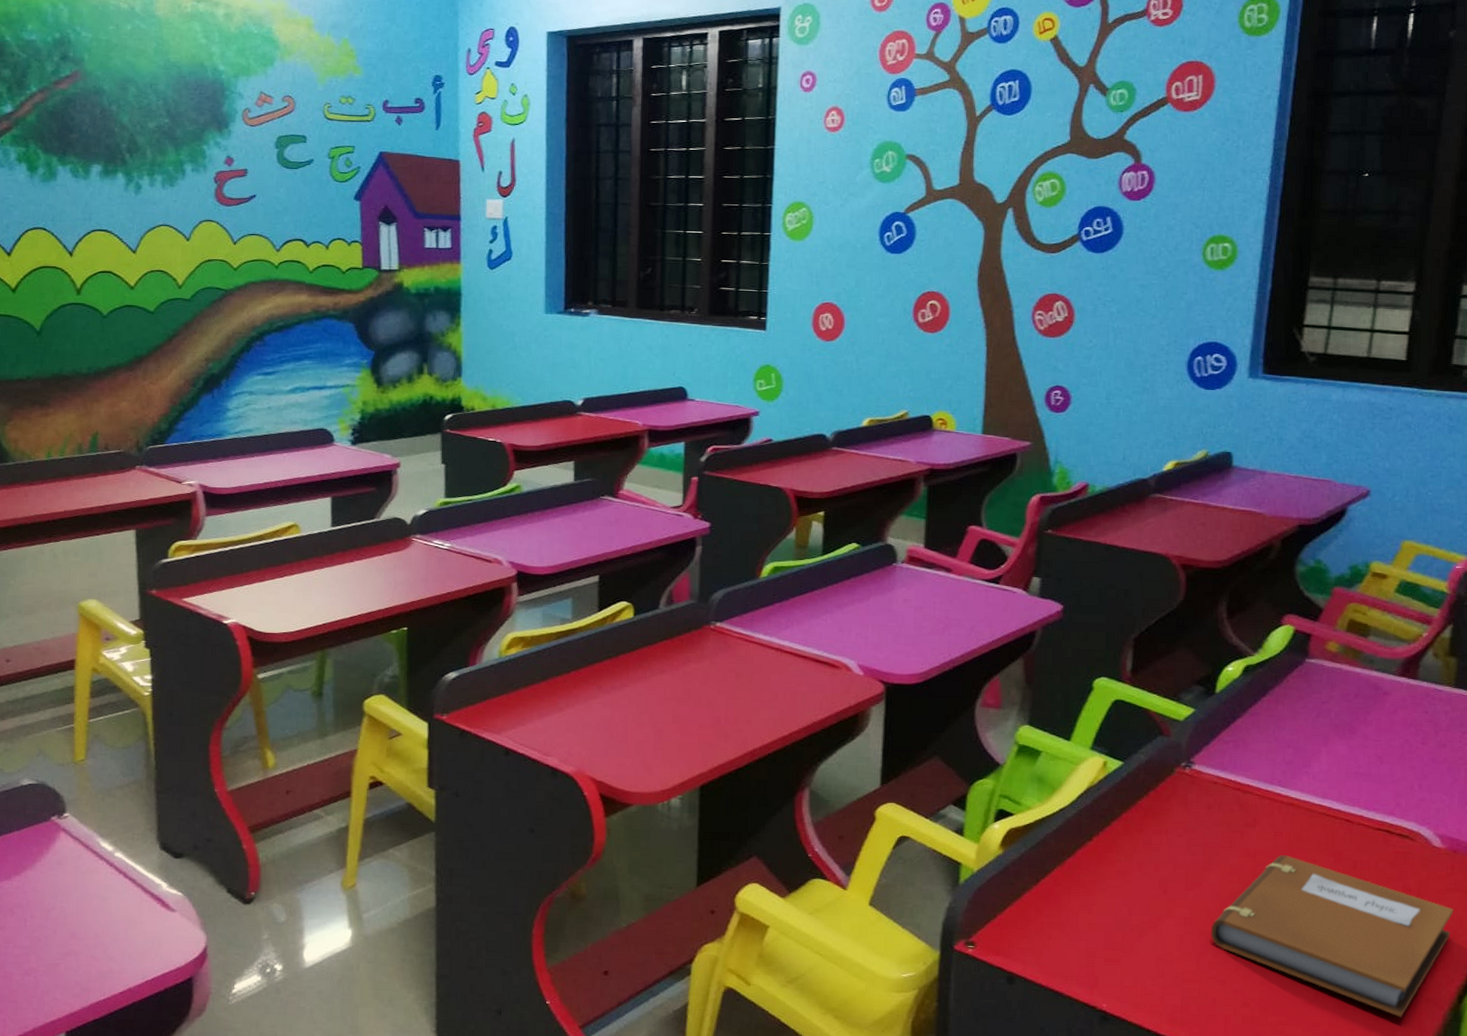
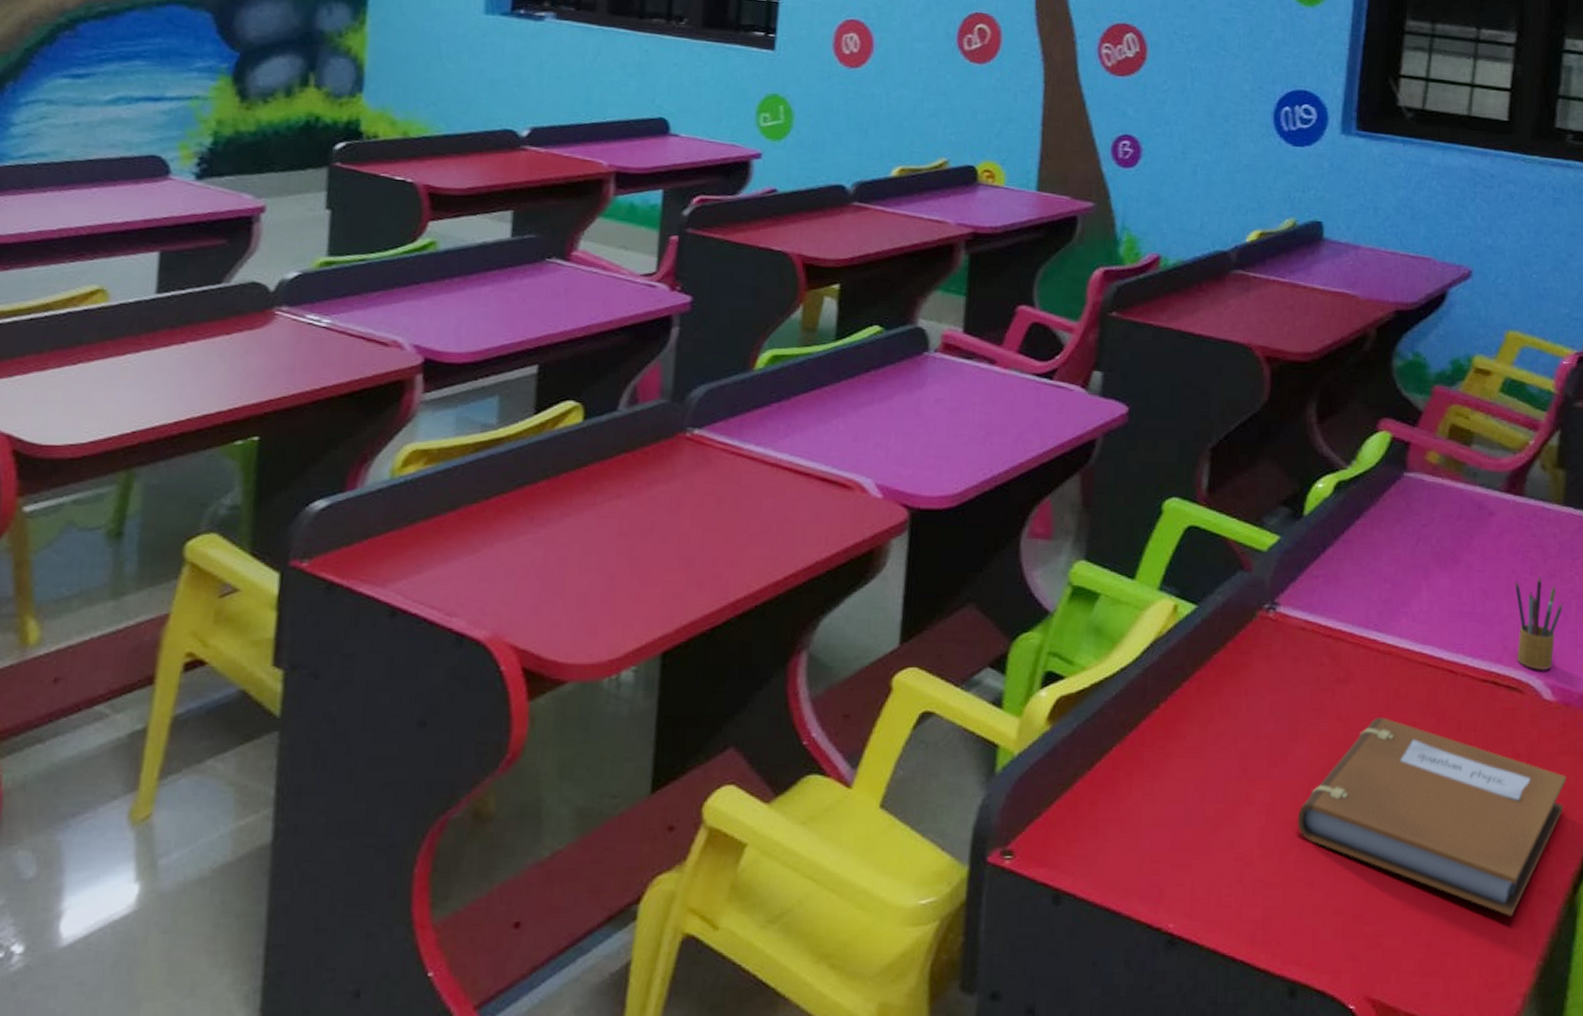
pencil box: none [1407,745,1453,823] -> present [1514,576,1563,671]

